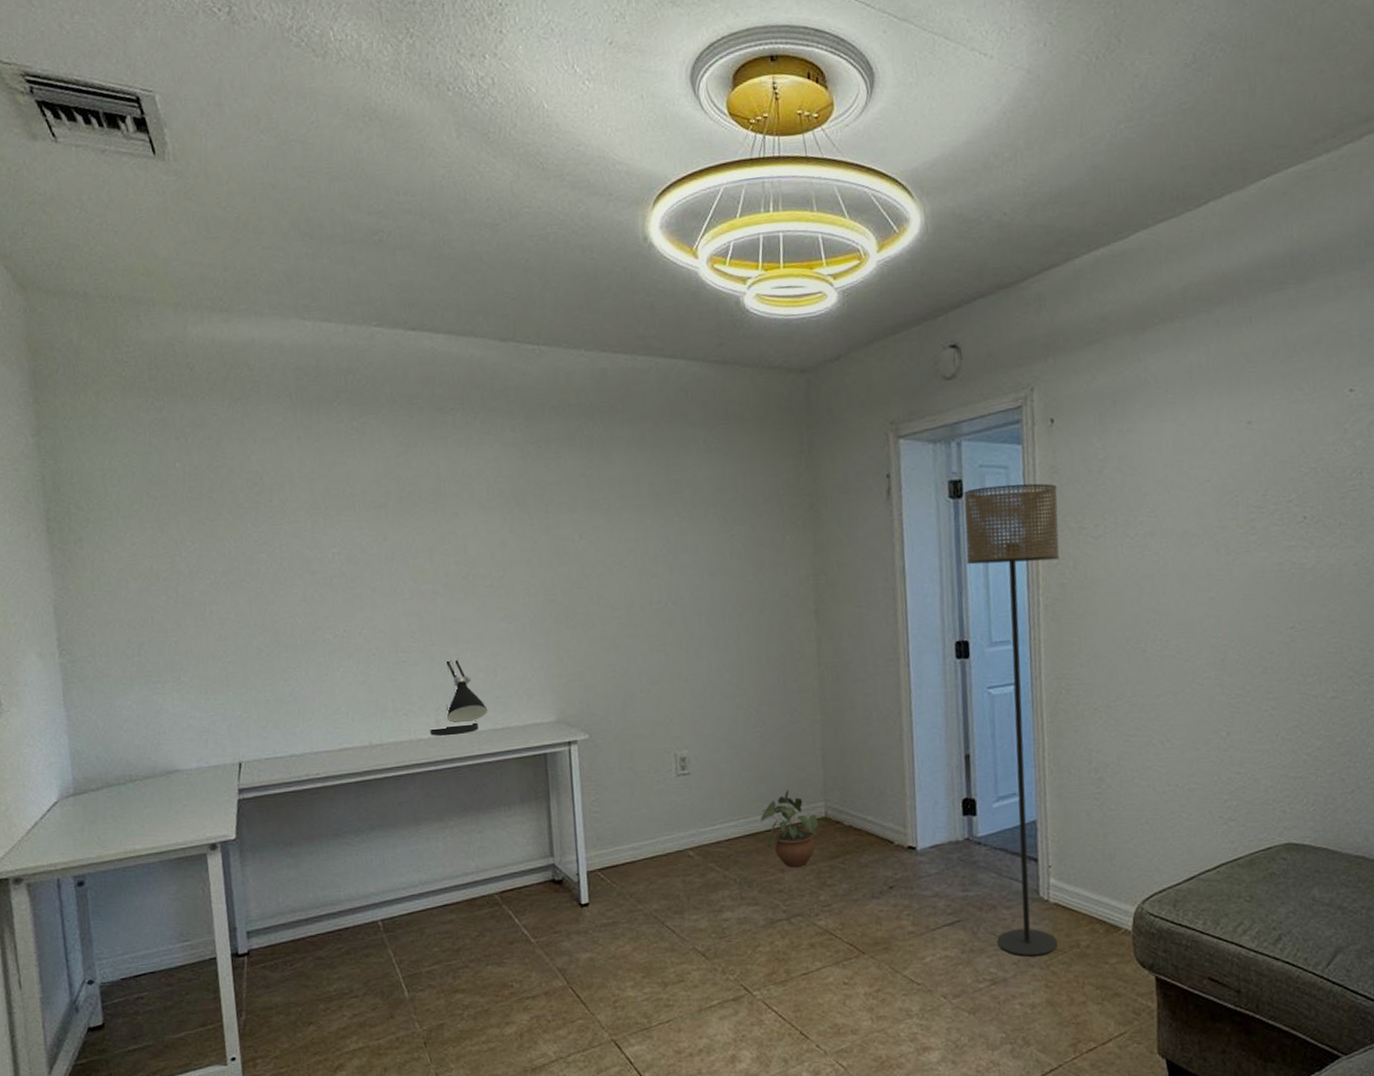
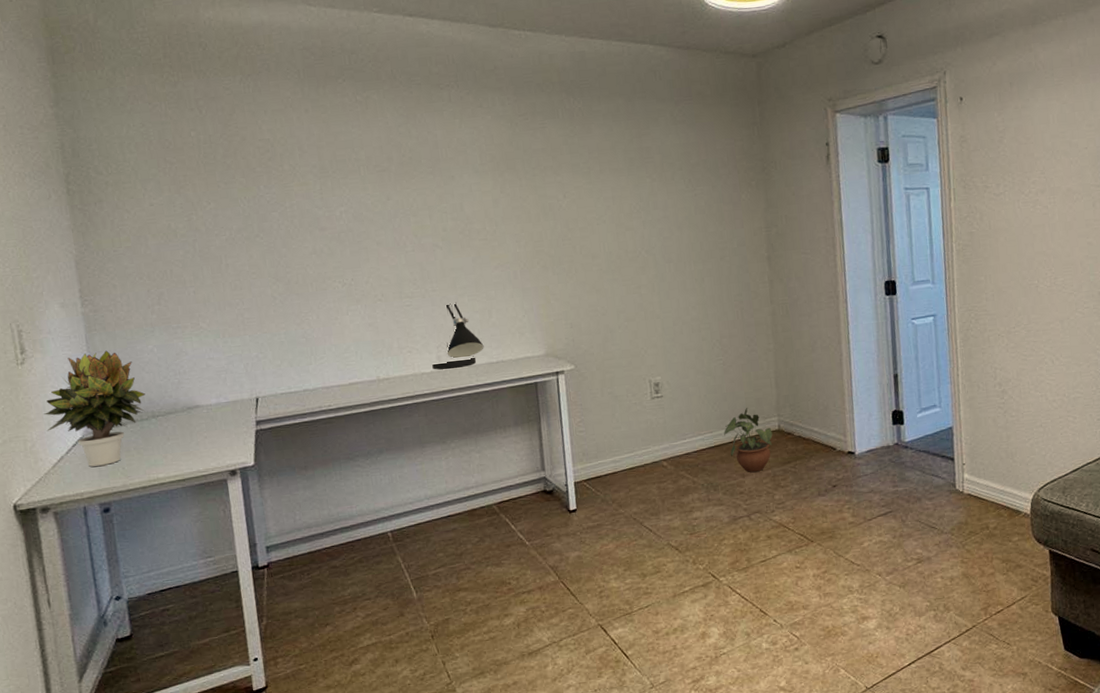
potted plant: none [19,705,123,835] -> present [44,350,145,467]
floor lamp: present [963,483,1060,957] -> none [890,150,971,539]

